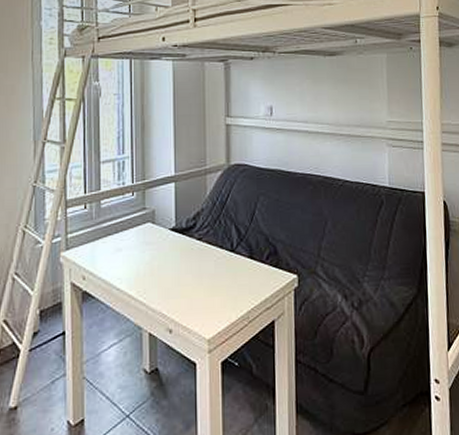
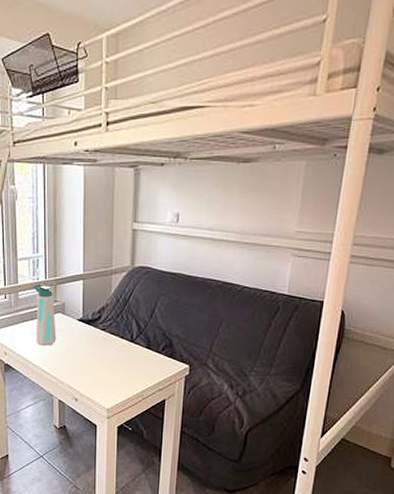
water bottle: none [118,188,146,264] -> present [33,283,56,346]

